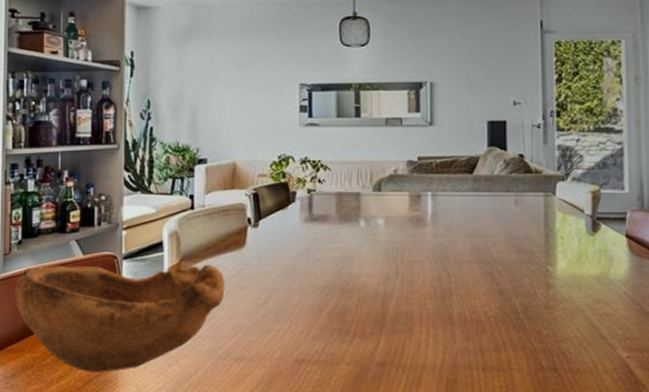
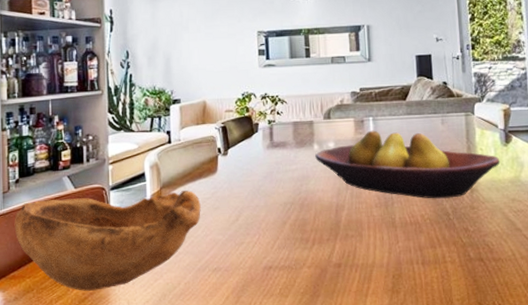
fruit bowl: none [361,207,585,294] -> present [315,130,500,199]

